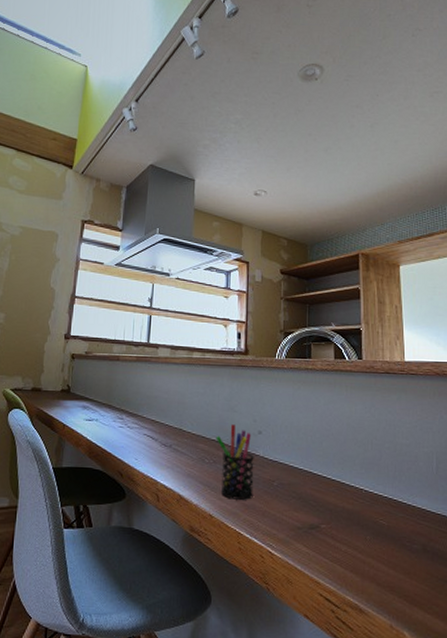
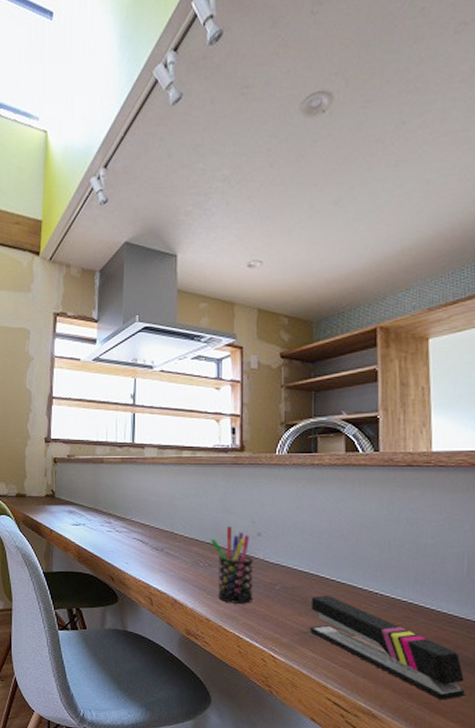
stapler: none [304,491,438,593] -> present [310,595,465,701]

